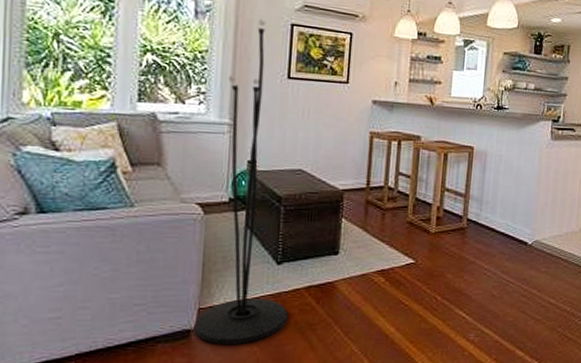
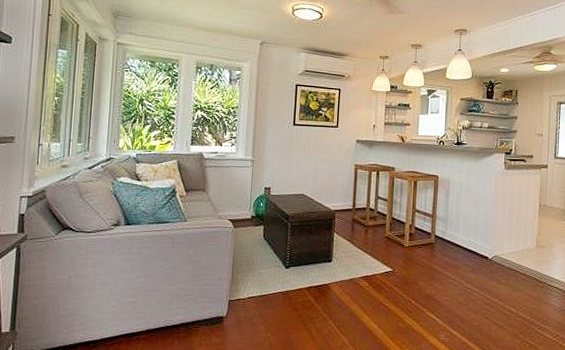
floor lamp: present [193,18,288,345] -> none [225,81,294,330]

